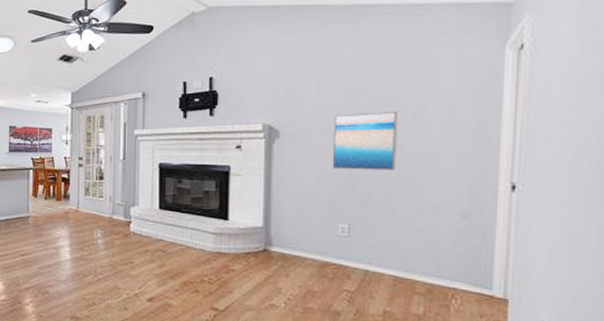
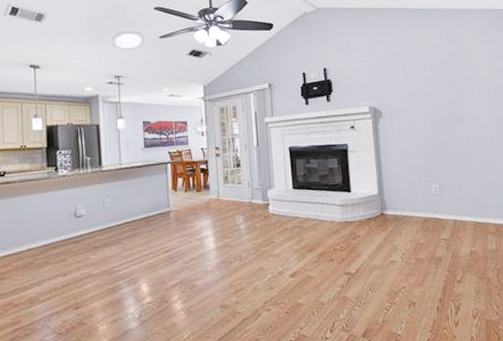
wall art: present [332,112,398,171] -> none [419,92,465,141]

